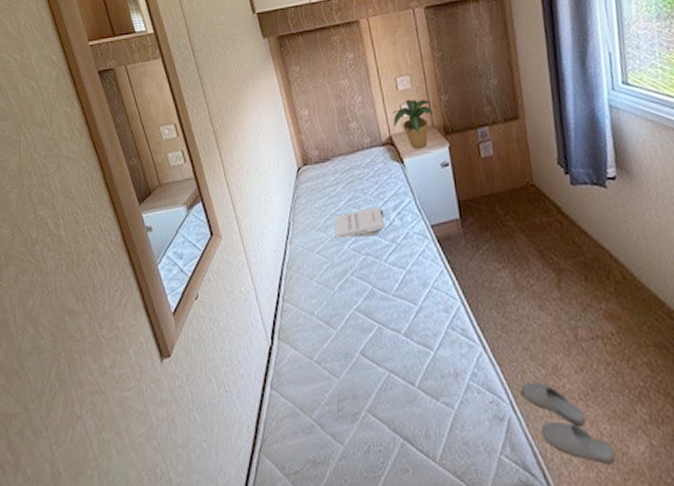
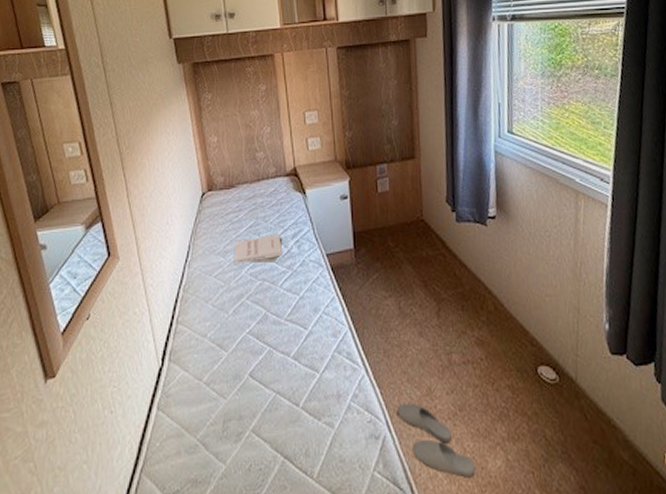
potted plant: present [393,99,435,149] -> none [299,133,339,181]

